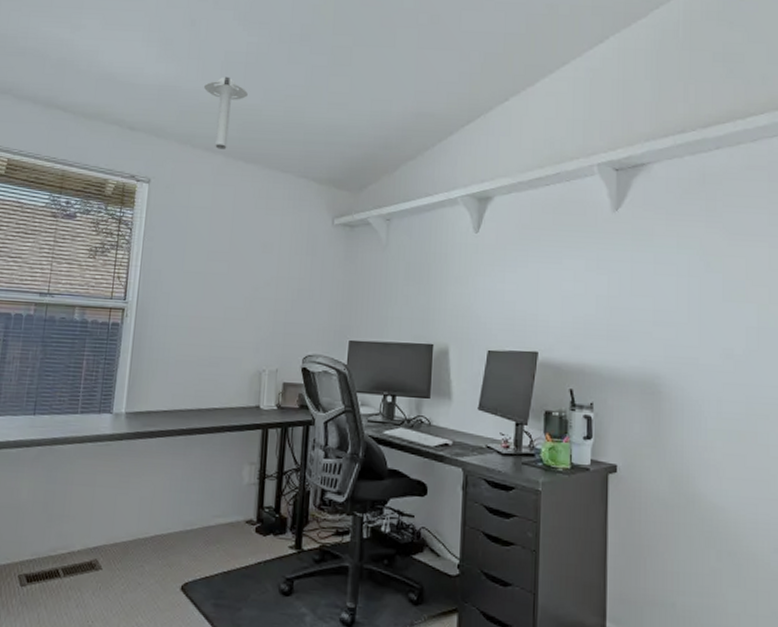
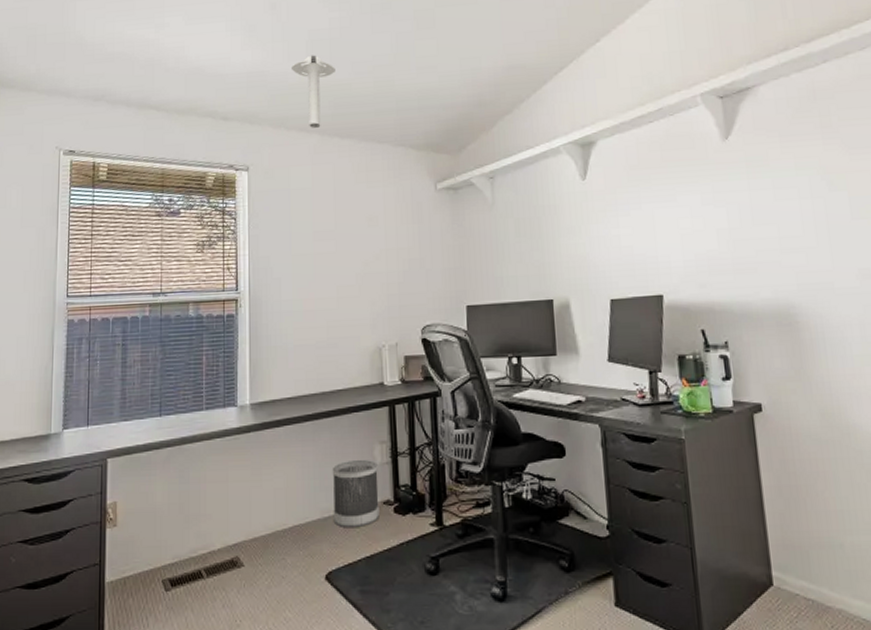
wastebasket: none [195,478,245,543] -> present [332,460,380,527]

